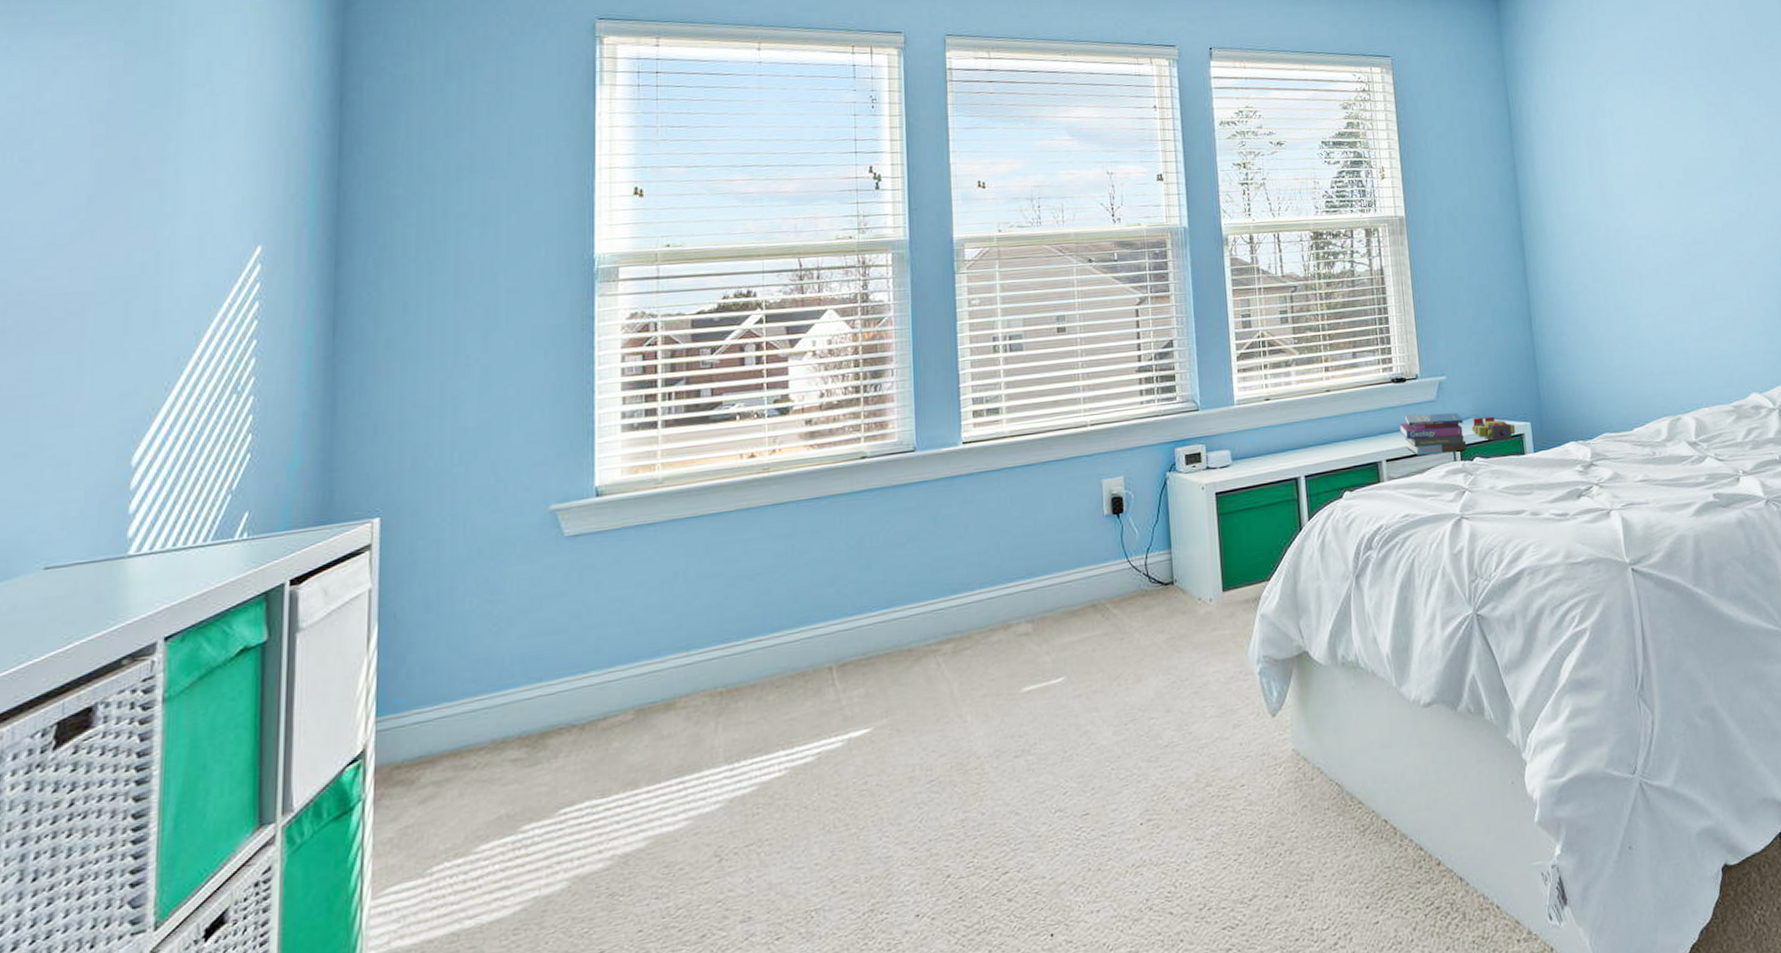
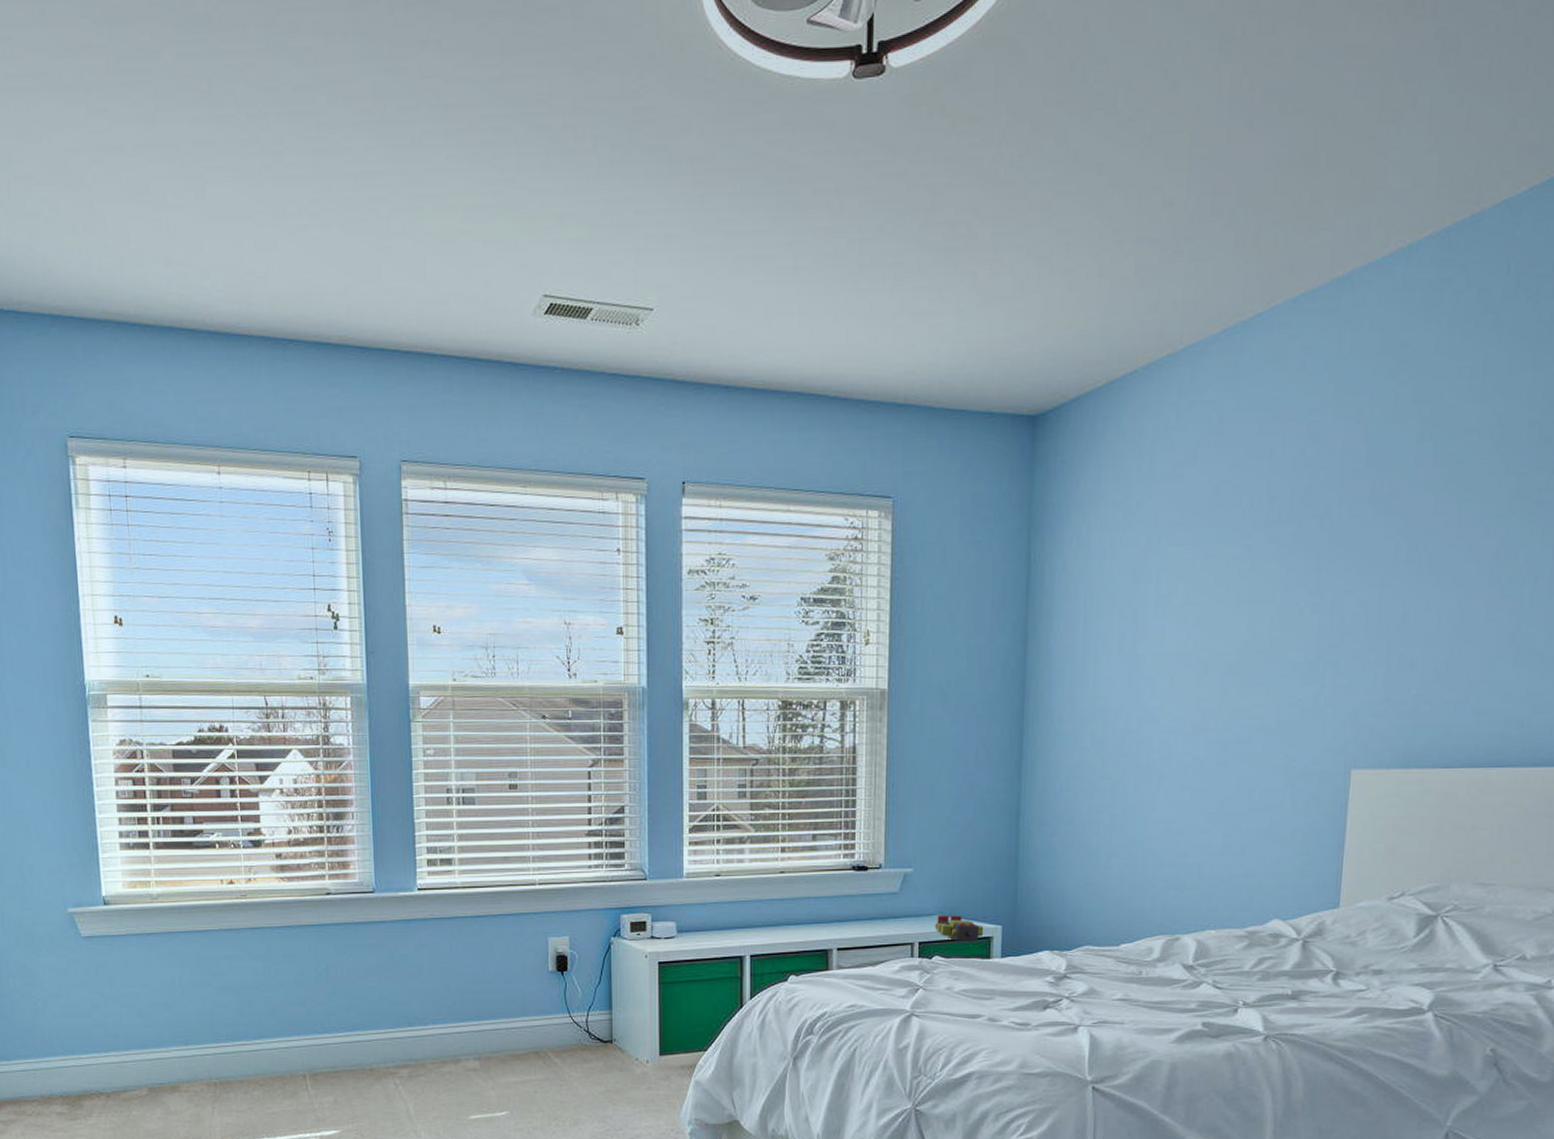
books: present [1399,412,1467,455] -> none [856,905,927,948]

